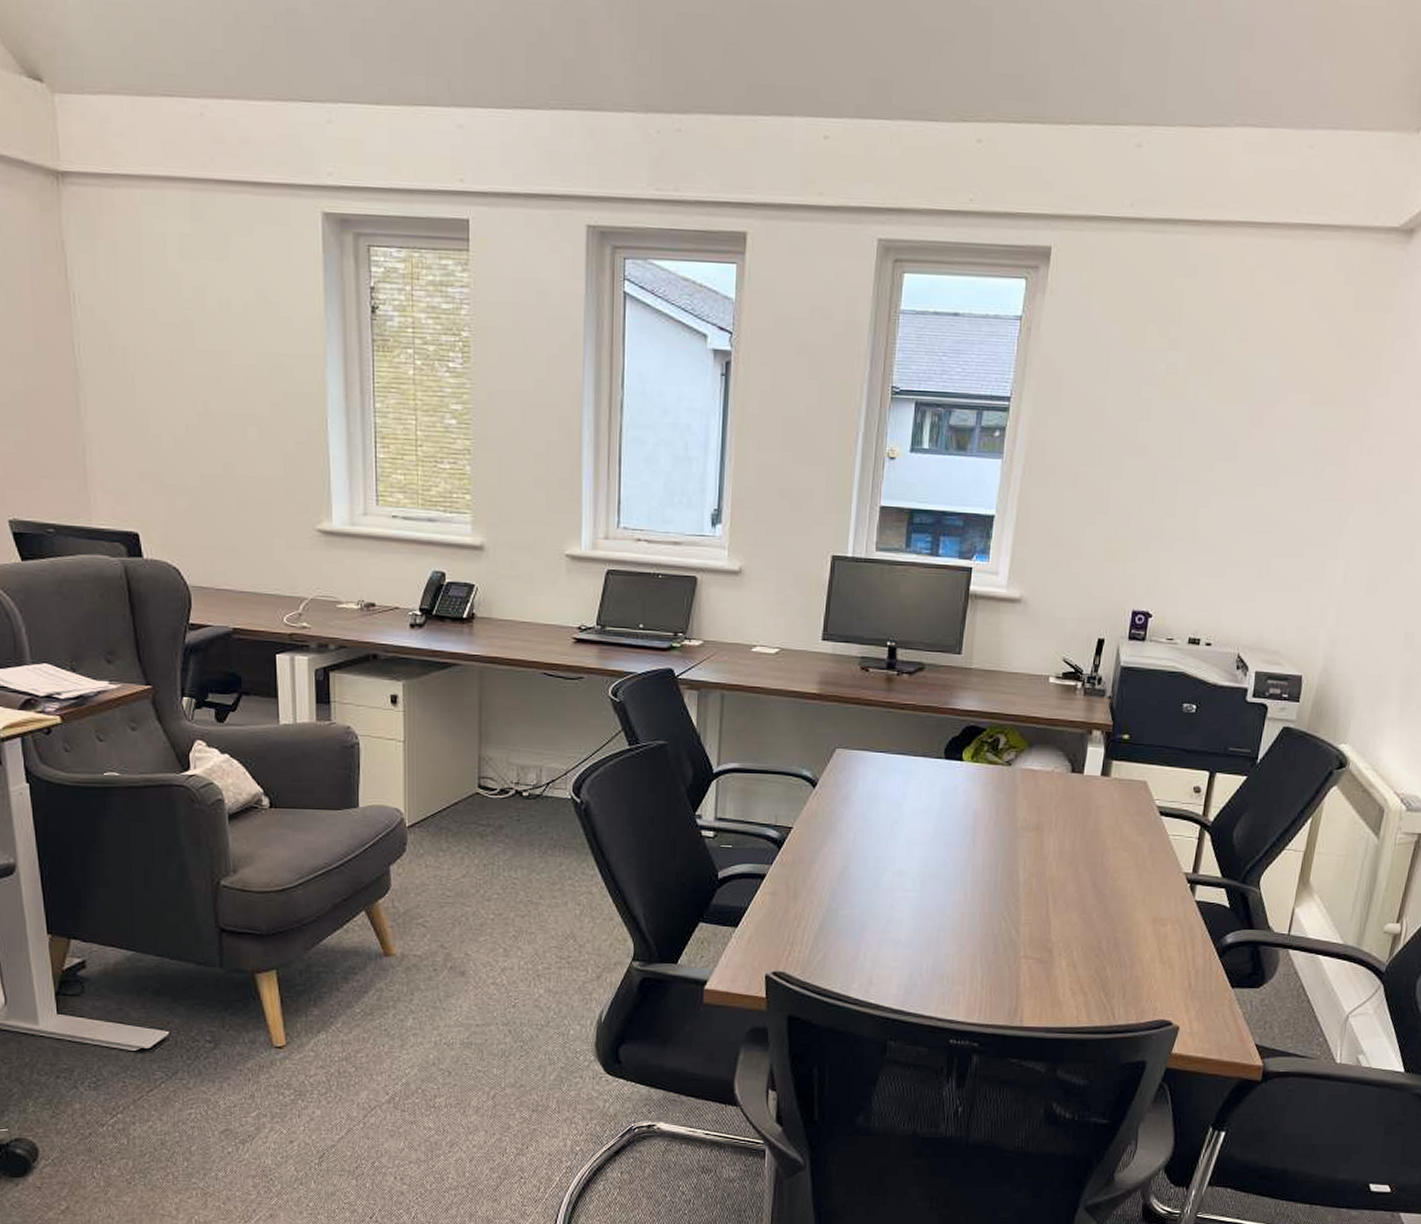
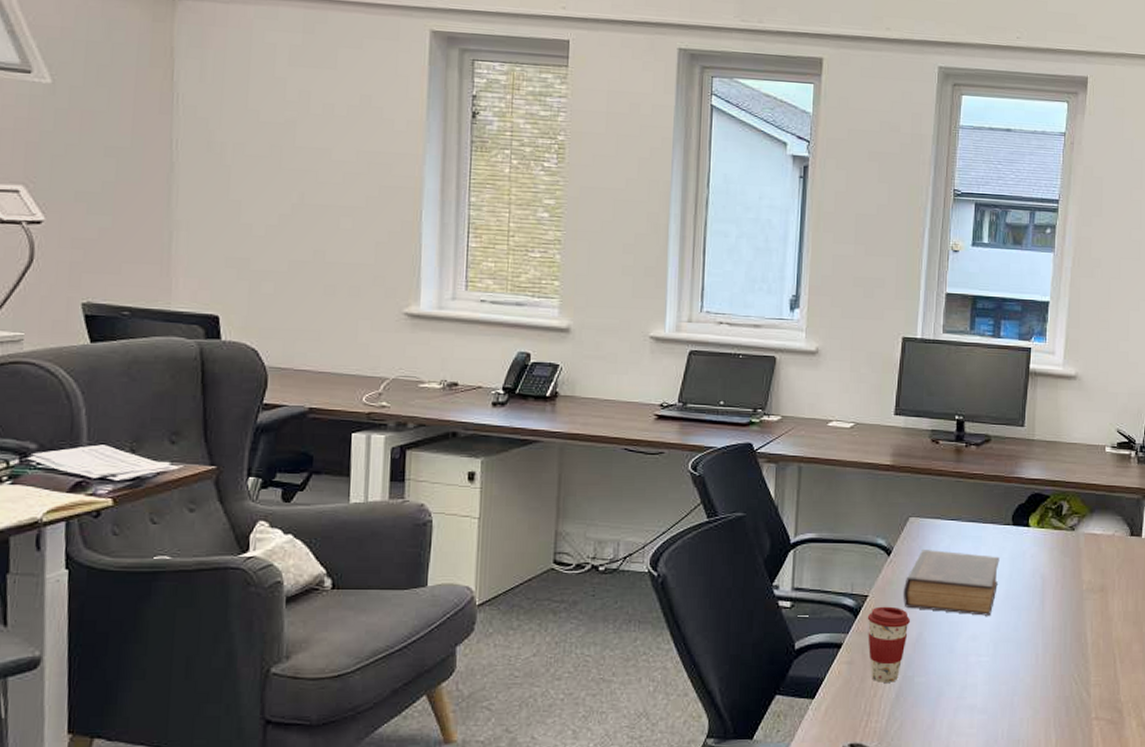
coffee cup: none [791,838,836,914] -> present [867,606,911,683]
book: none [828,782,930,851] -> present [903,550,1000,616]

